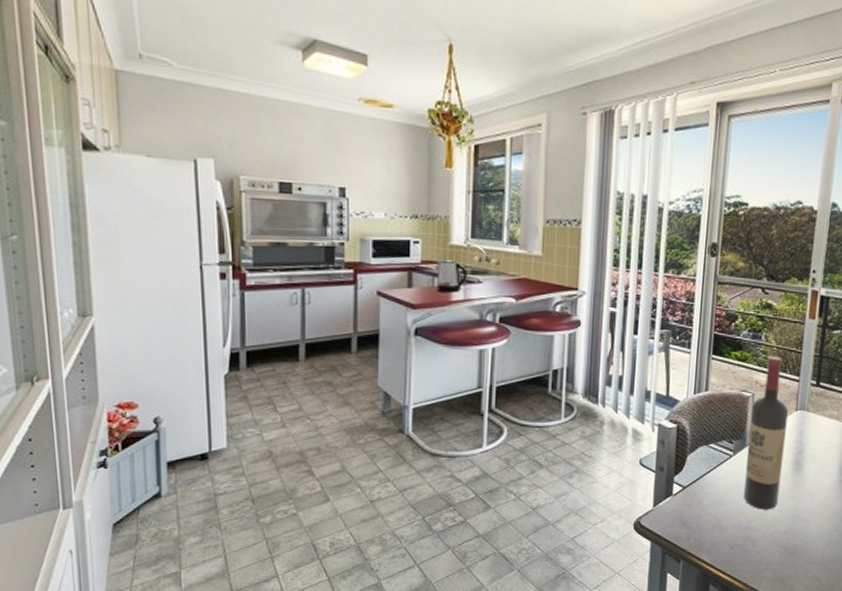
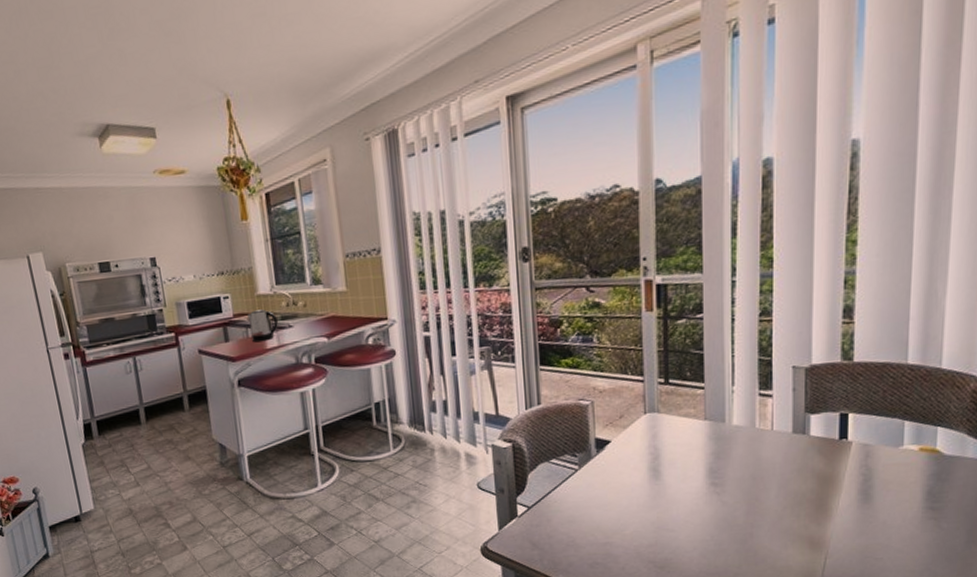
wine bottle: present [743,356,788,510] -> none [592,357,638,524]

